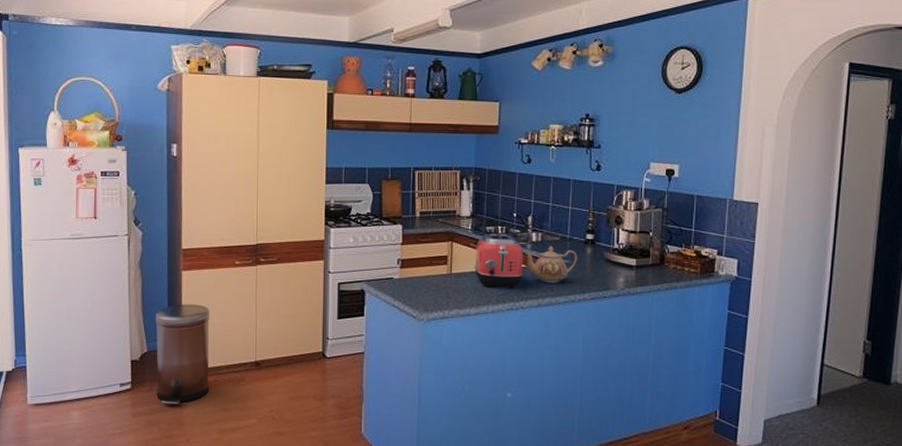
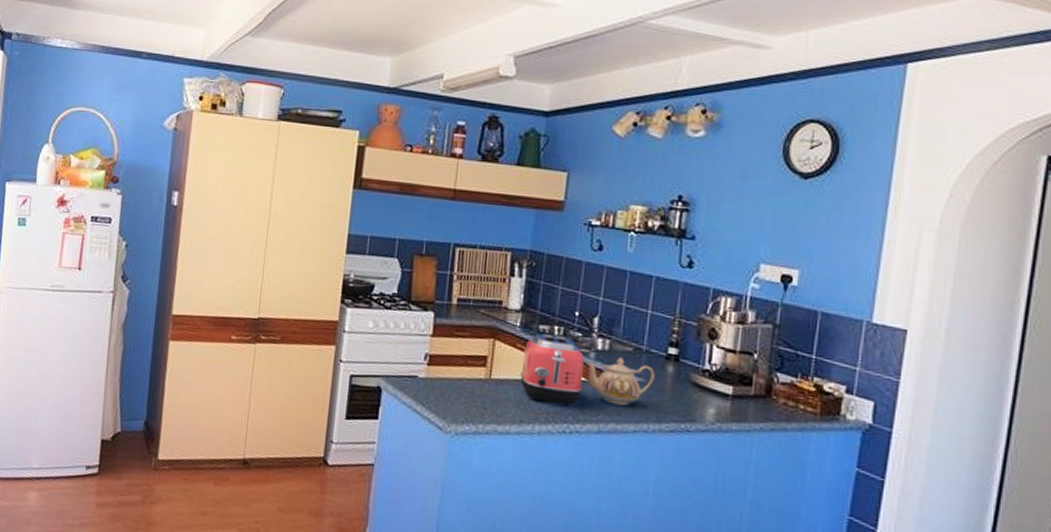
pedal bin: present [156,304,210,405] -> none [126,379,197,500]

